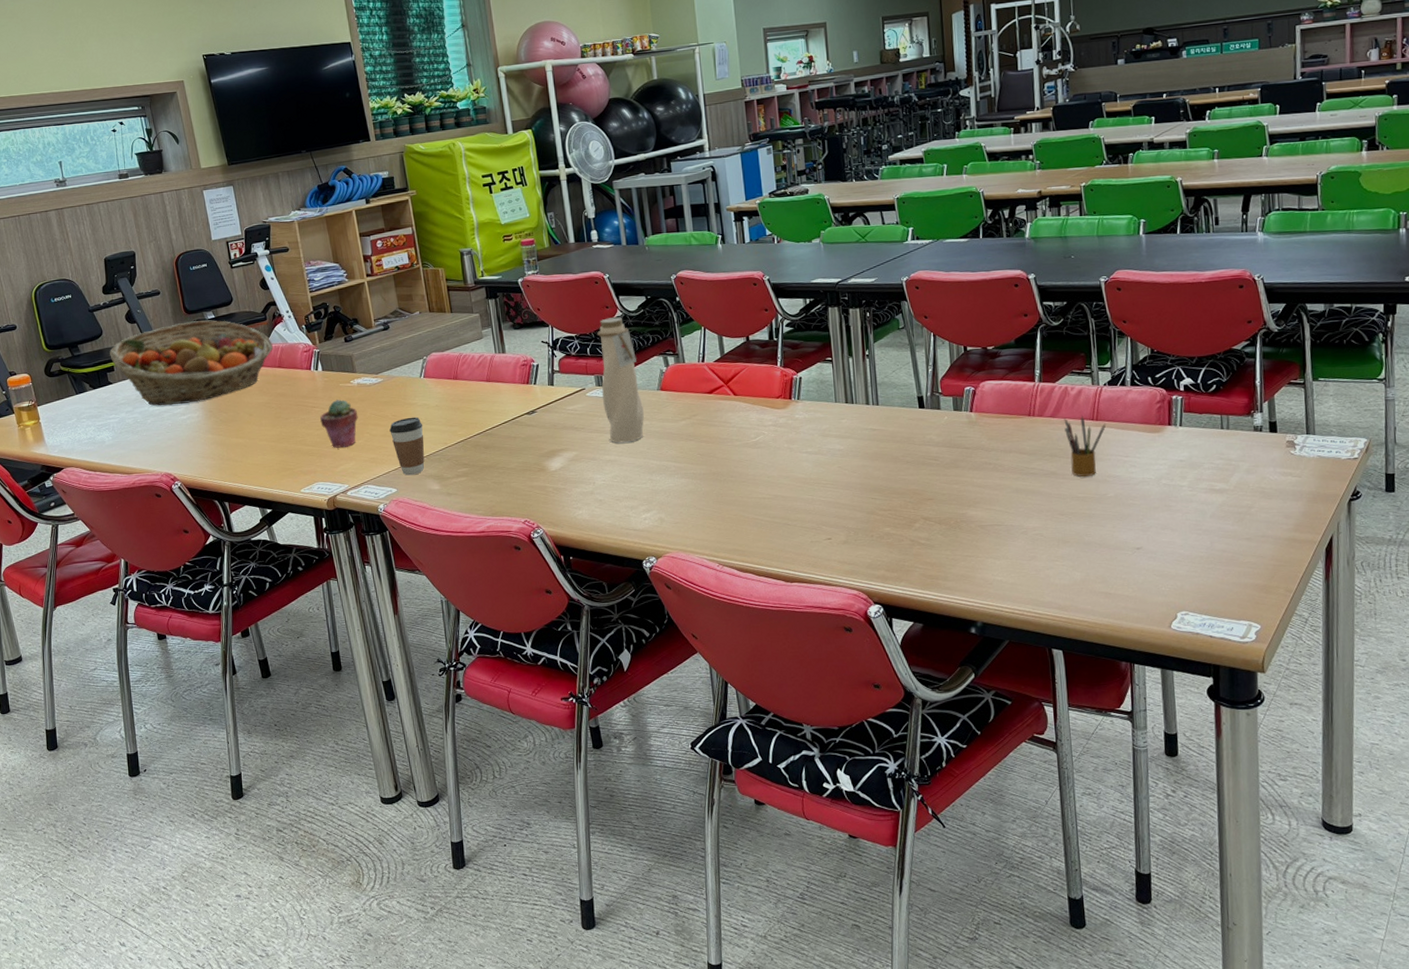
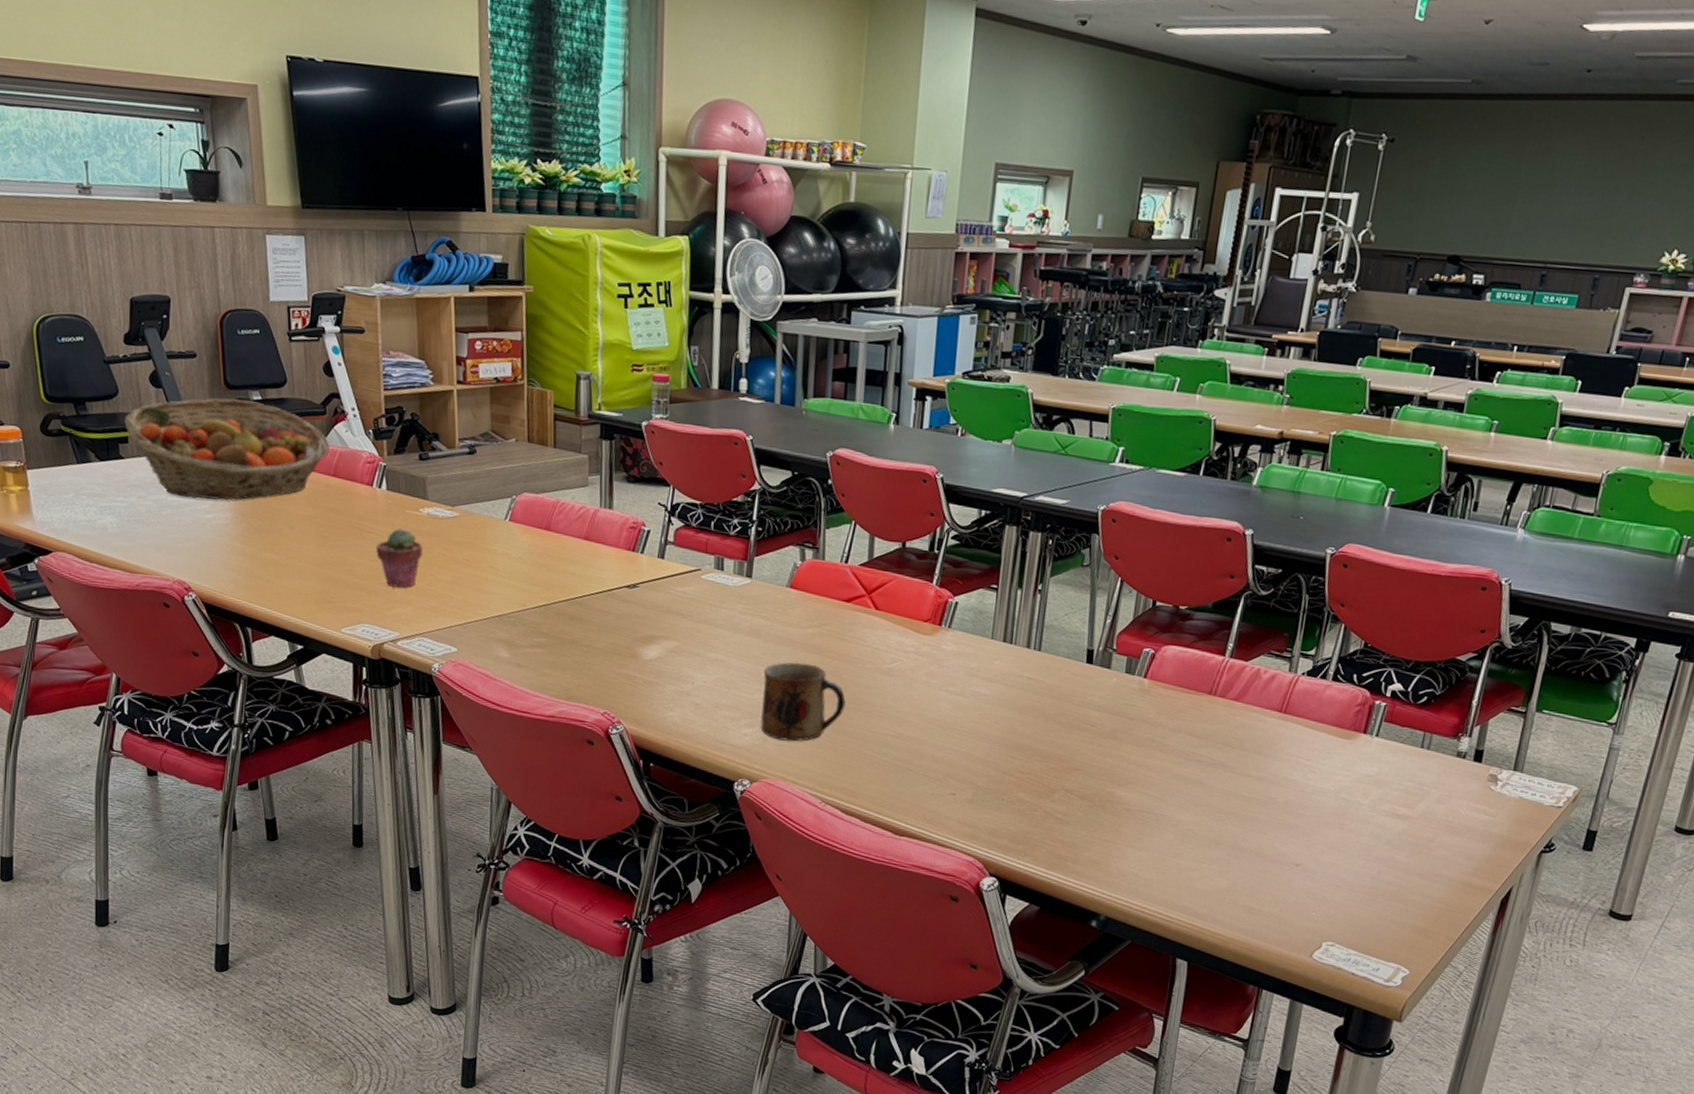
coffee cup: present [389,417,425,475] -> none [458,565,500,635]
water bottle: present [597,317,644,443] -> none [719,489,768,643]
mug: none [650,450,724,519] -> present [760,662,846,742]
pencil box: present [1064,415,1107,477] -> none [1243,704,1295,775]

